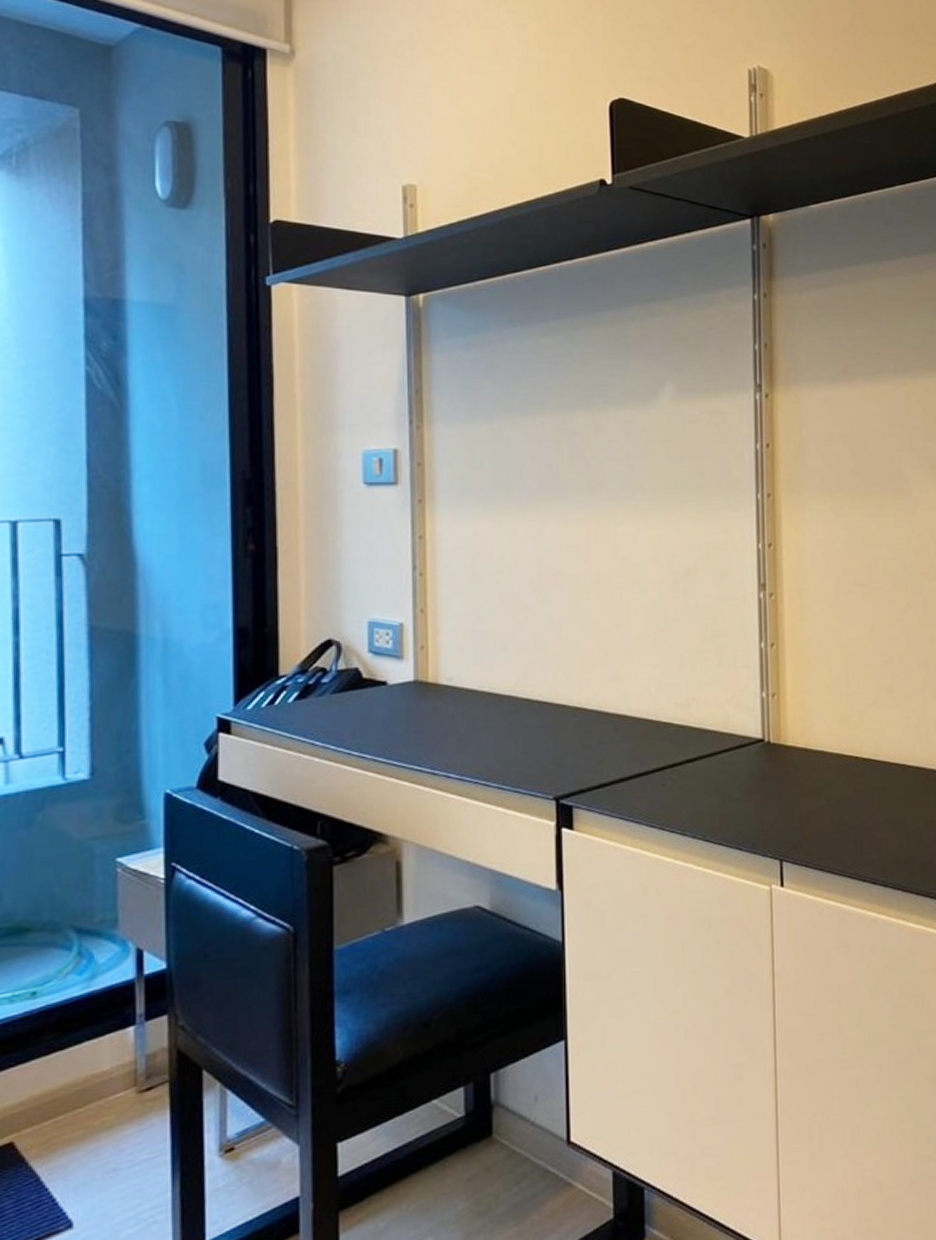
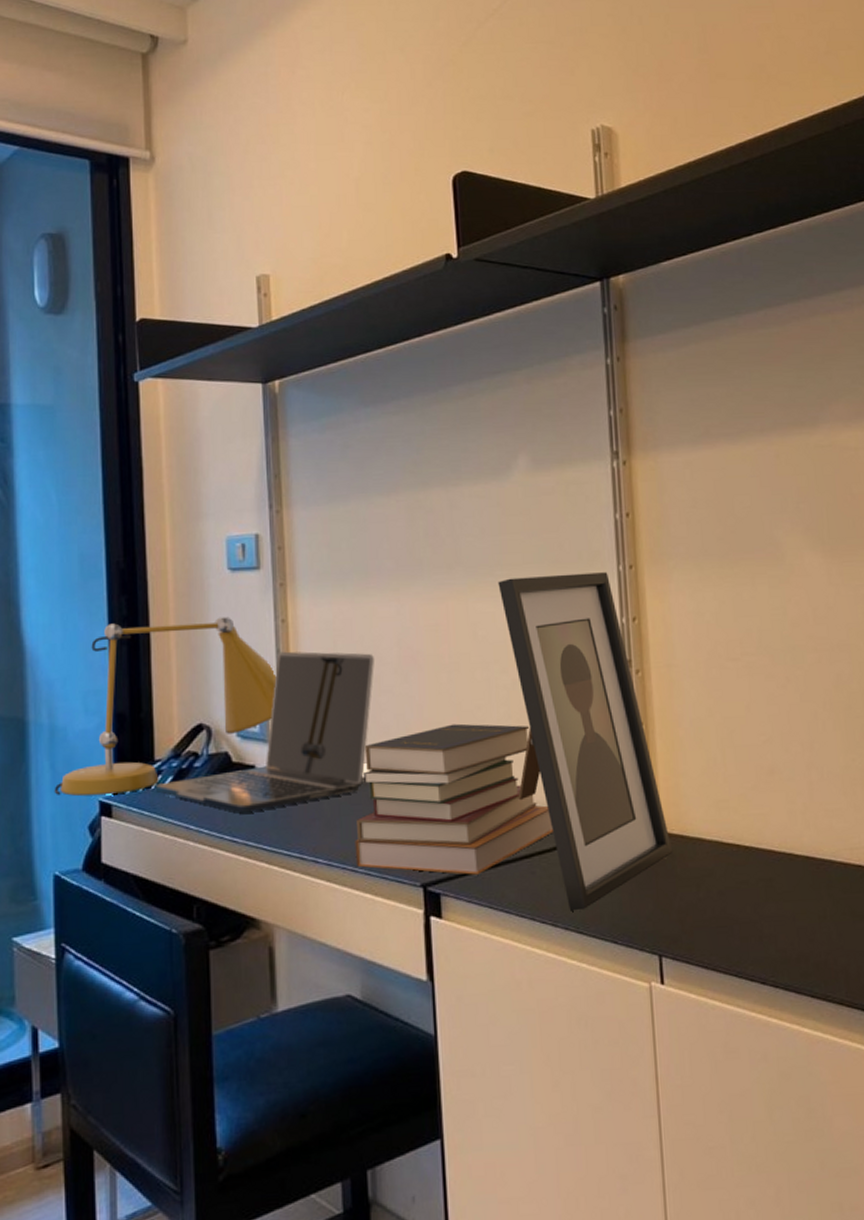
table lamp: none [166,531,412,713] -> present [54,616,277,797]
laptop: none [280,568,514,729] -> present [156,651,374,813]
books: none [488,642,685,788] -> present [355,723,553,875]
picture frame: none [640,500,797,821] -> present [498,572,673,911]

